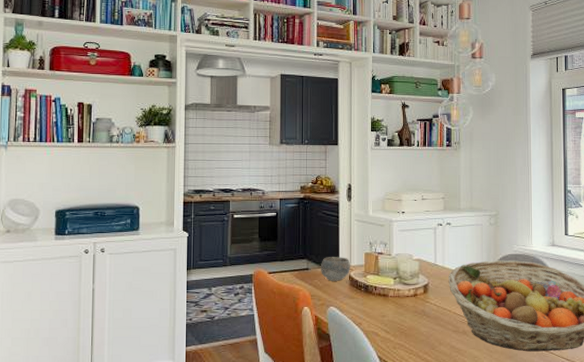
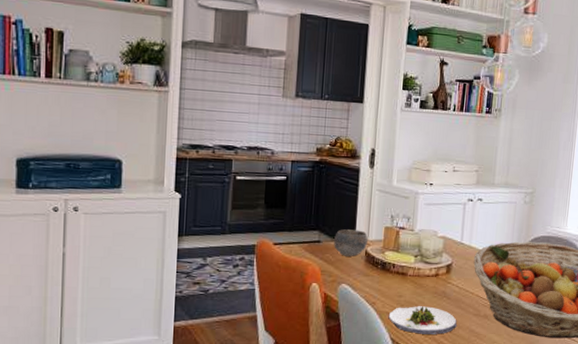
salad plate: none [374,325,439,351] -> present [388,306,458,334]

